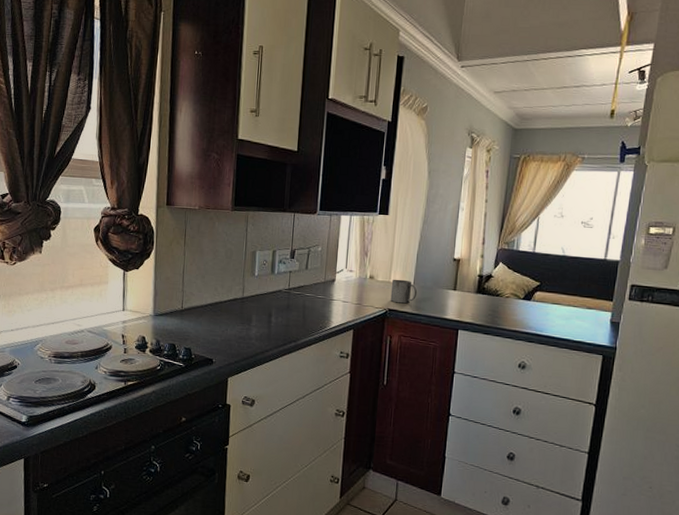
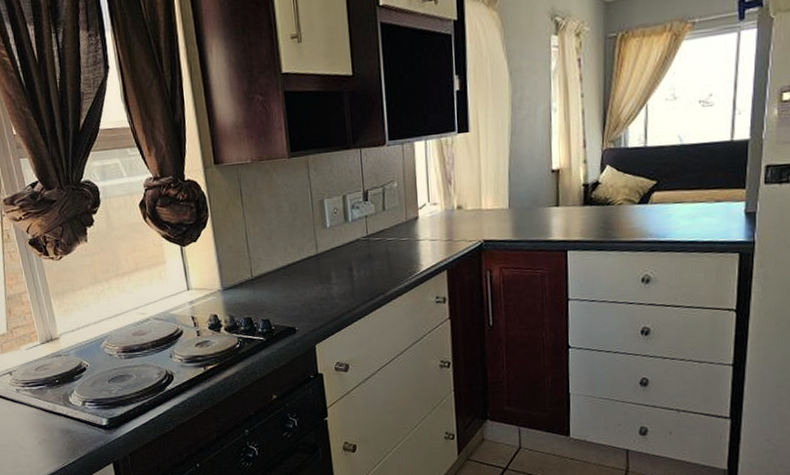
mug: present [390,279,418,304] -> none [483,203,515,232]

